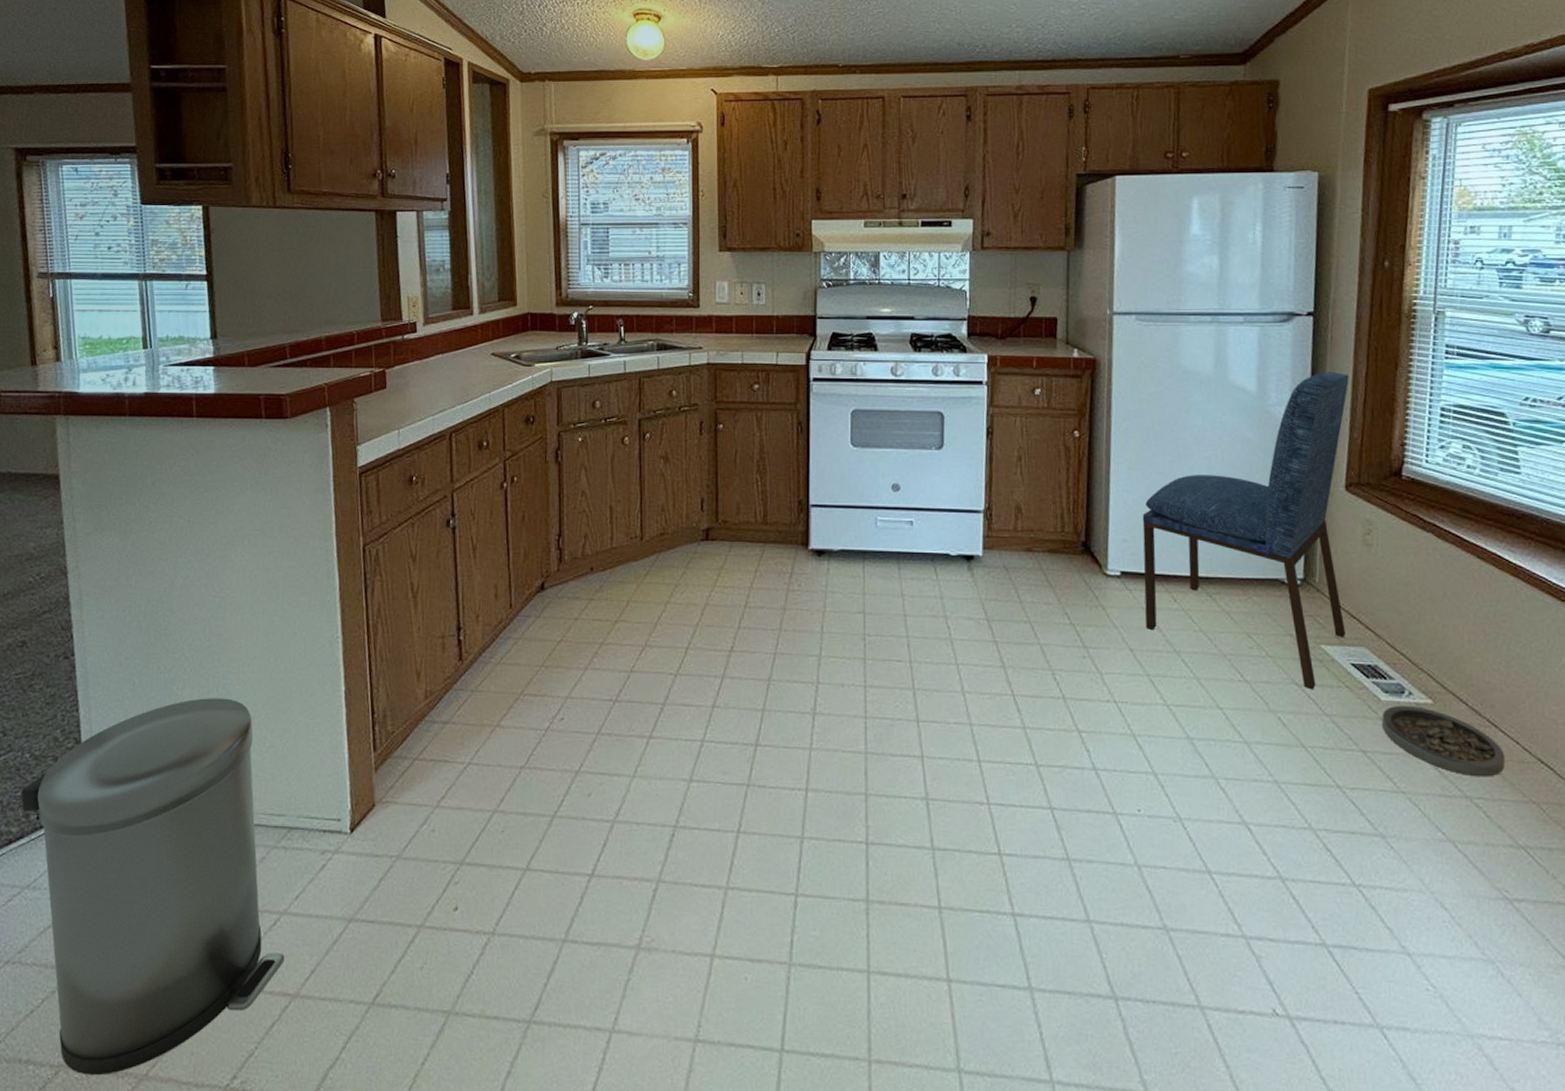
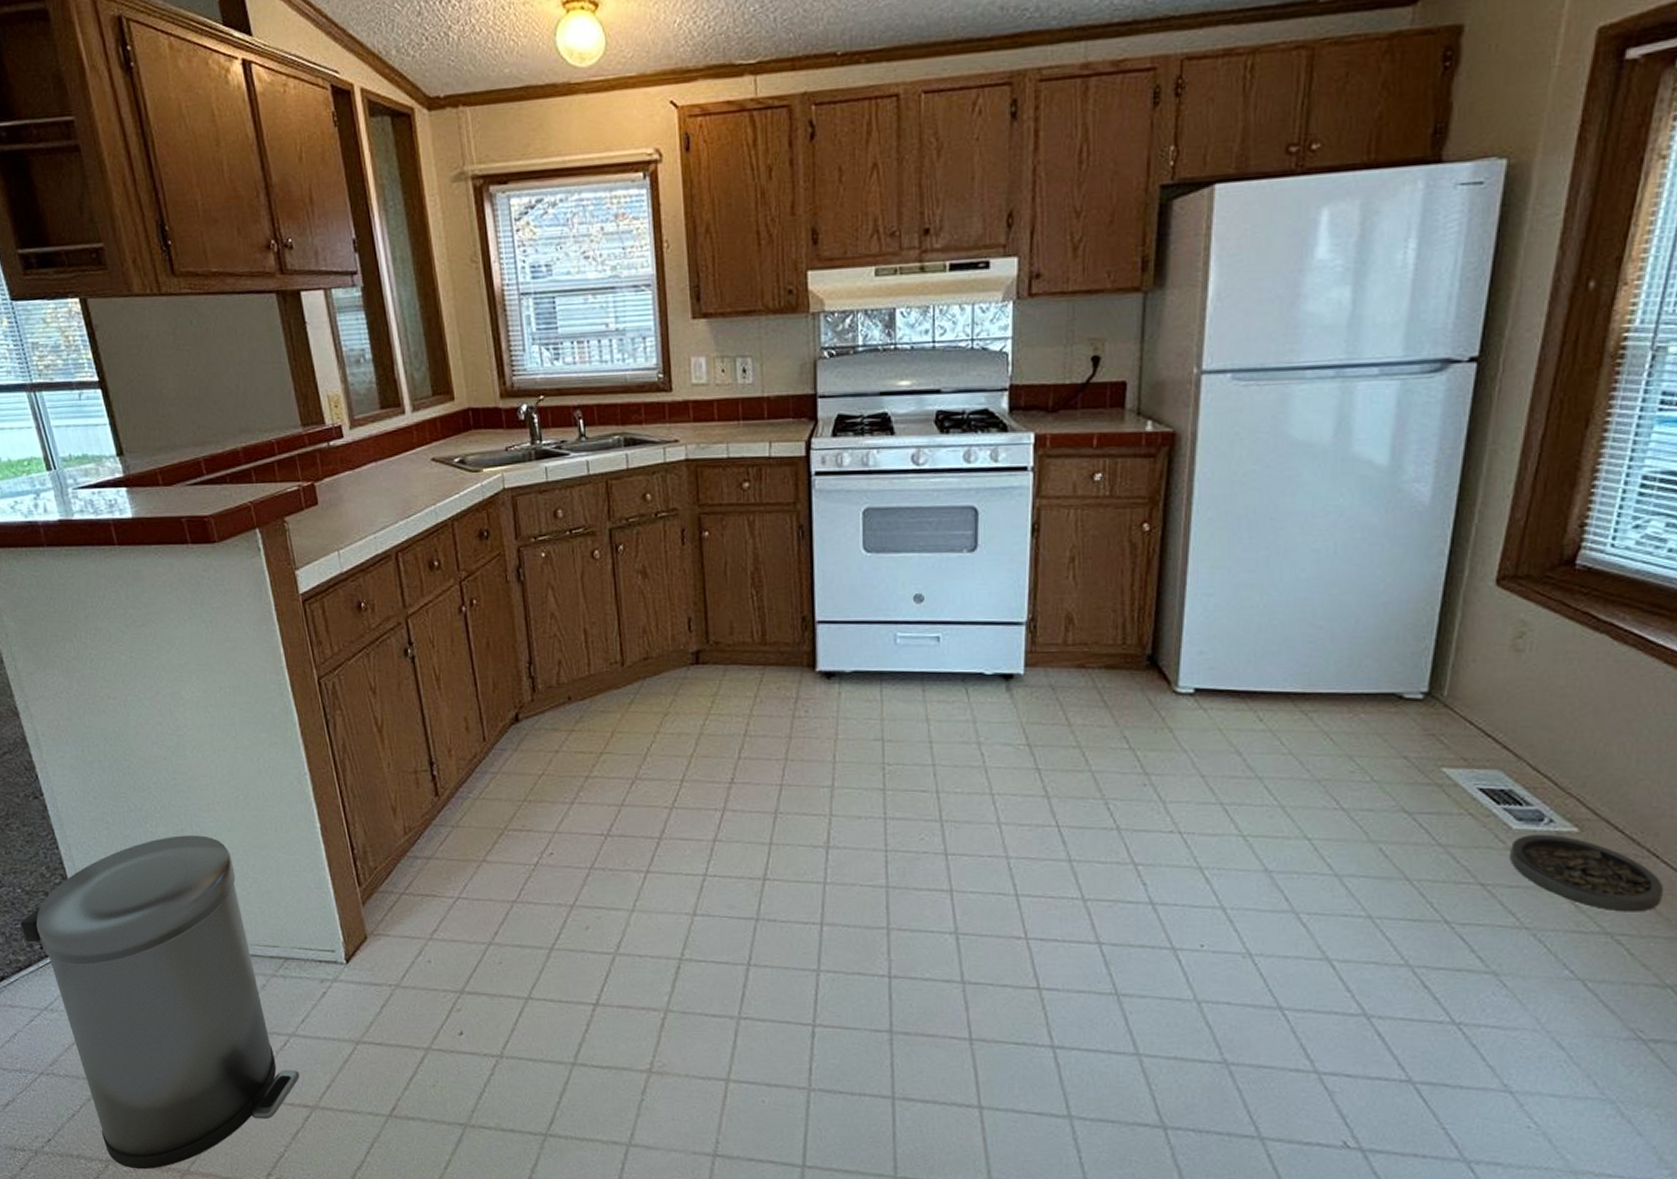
dining chair: present [1142,371,1349,690] -> none [1223,434,1518,818]

